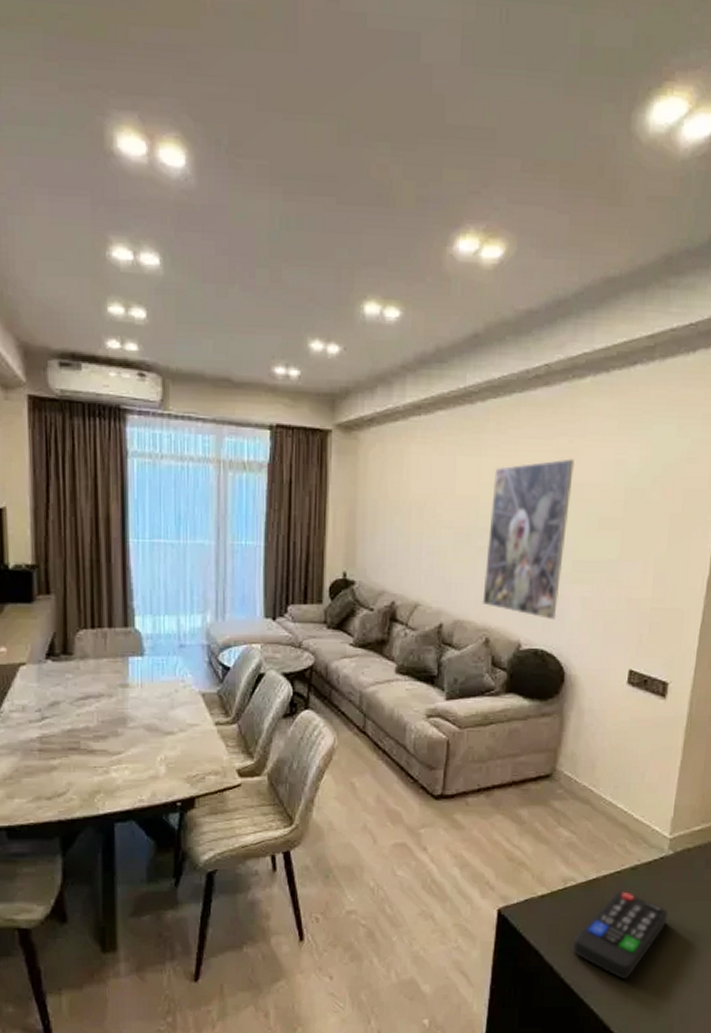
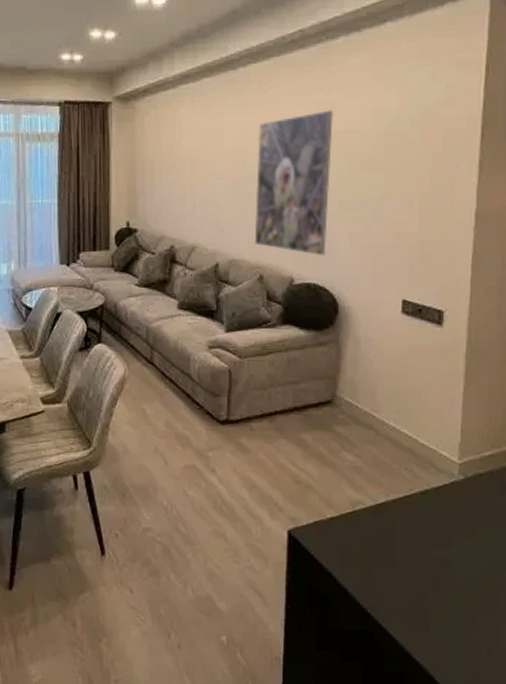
remote control: present [572,890,668,980] -> none [366,514,464,606]

